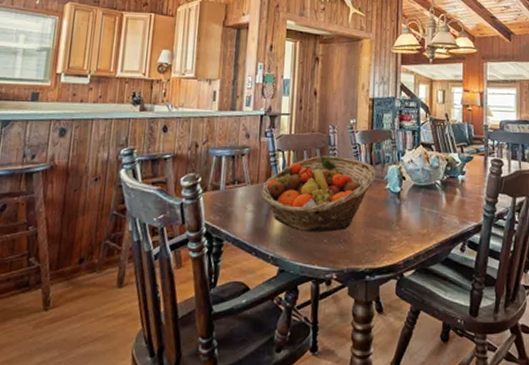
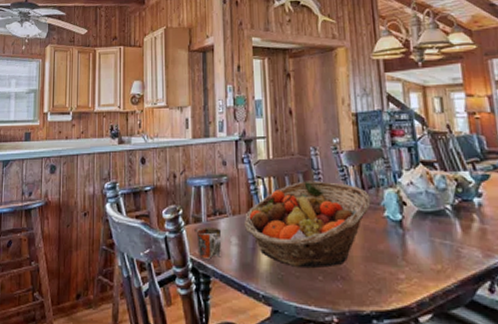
mug: none [212,195,239,224] -> present [194,228,222,259]

